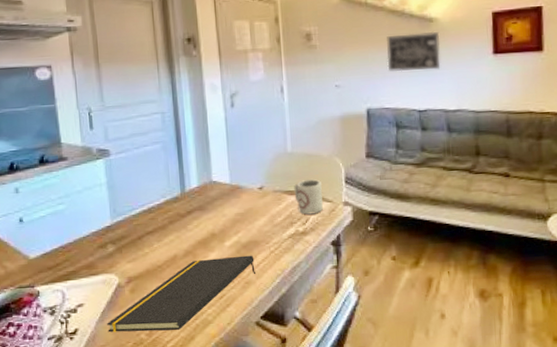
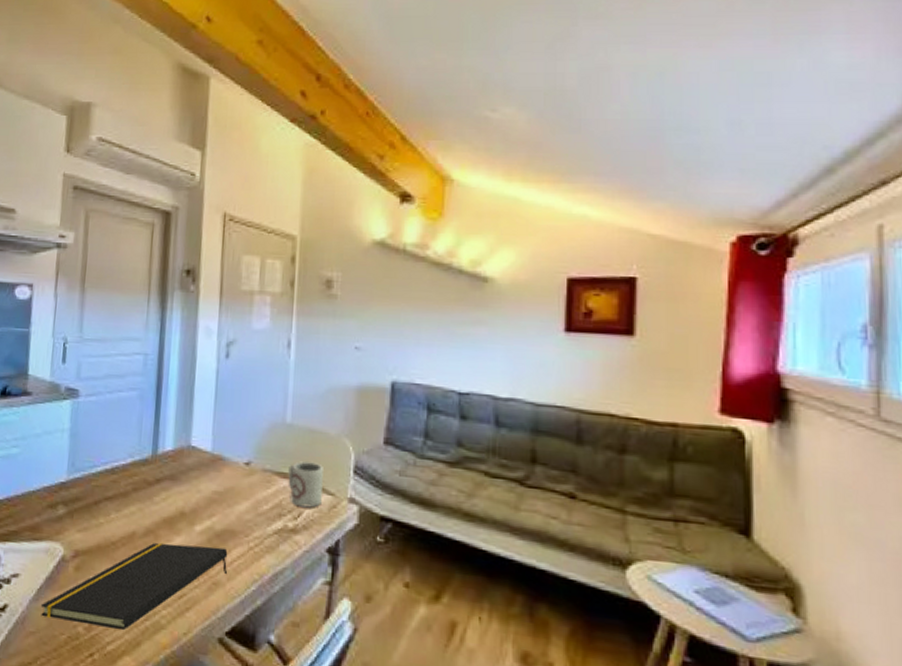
wall art: present [387,31,441,72] -> none [423,293,494,343]

